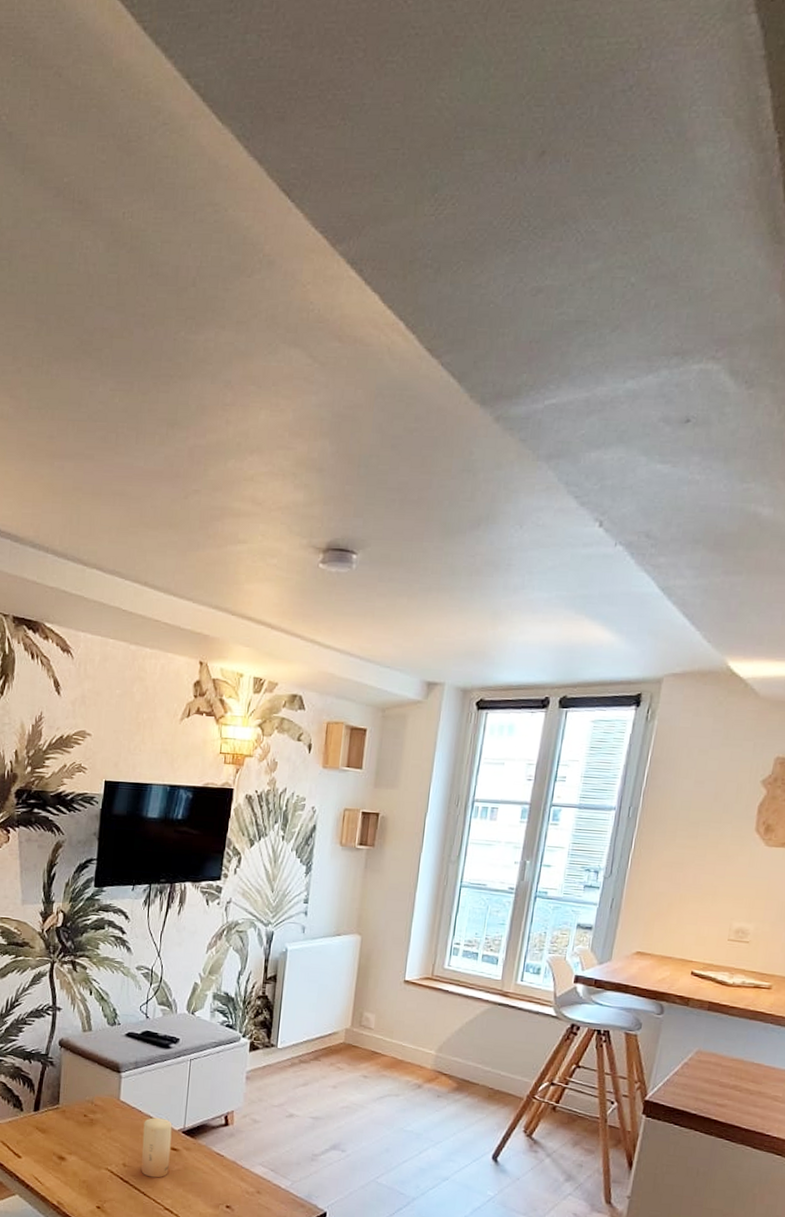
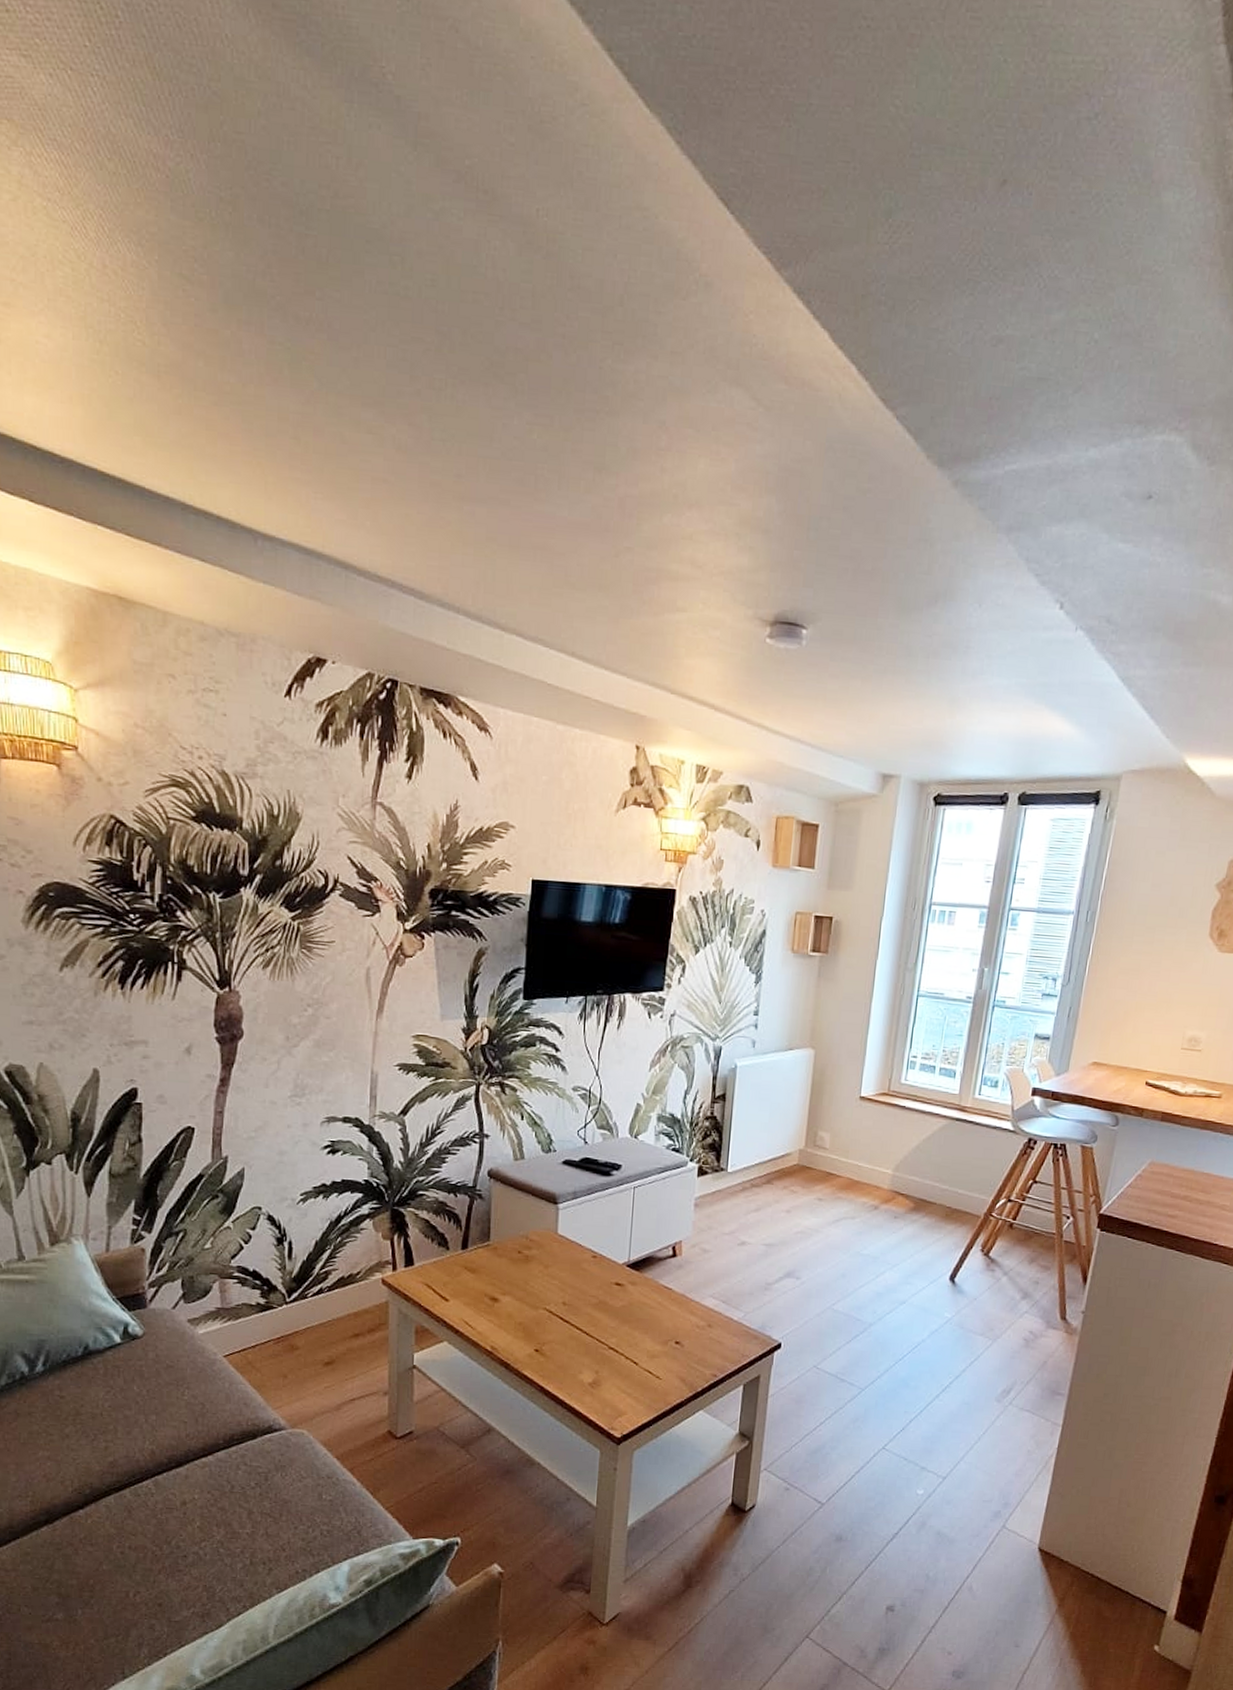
candle: present [141,1118,173,1178] -> none [582,1251,616,1316]

